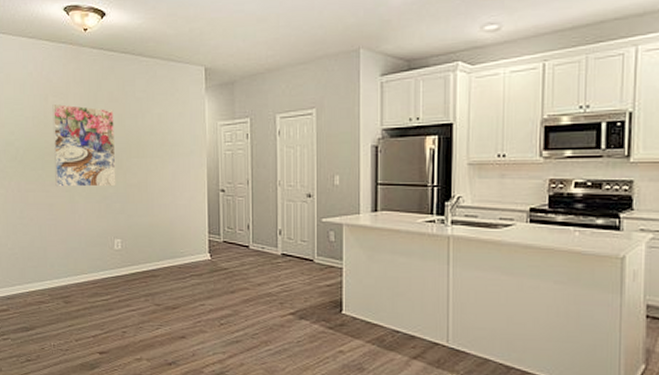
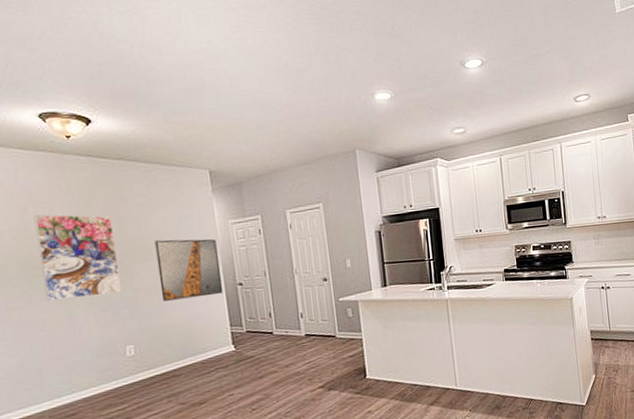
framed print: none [148,137,206,199] -> present [154,239,224,301]

